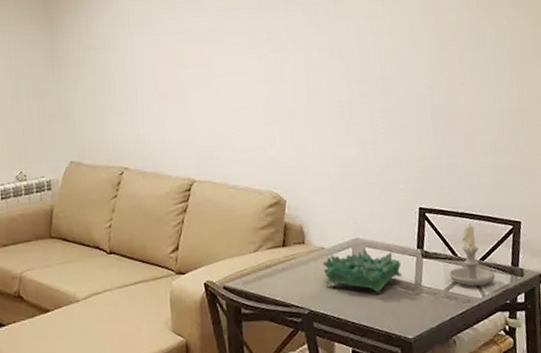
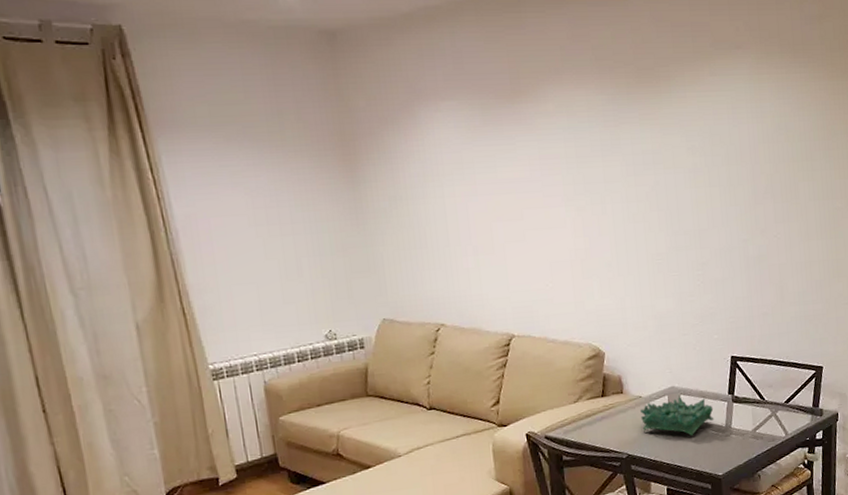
candle: present [449,222,496,287] -> none [757,368,798,427]

